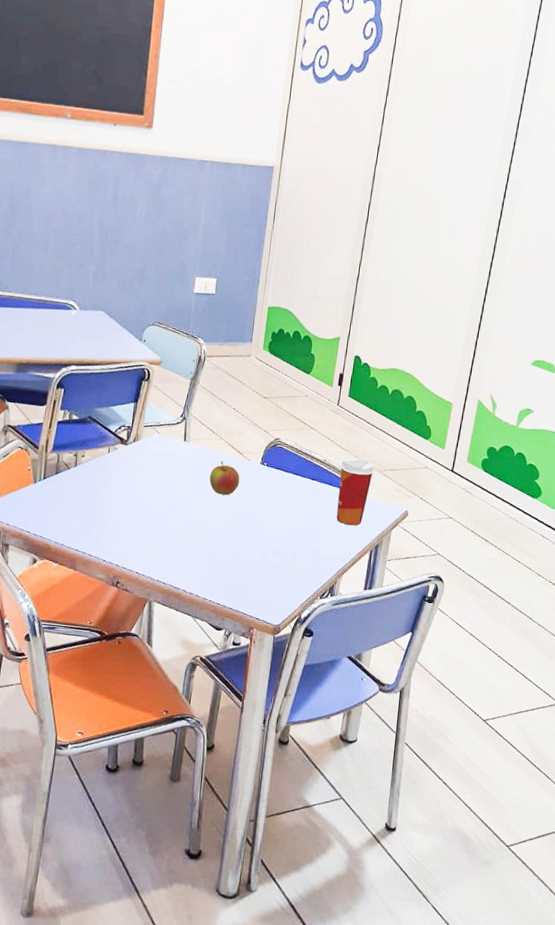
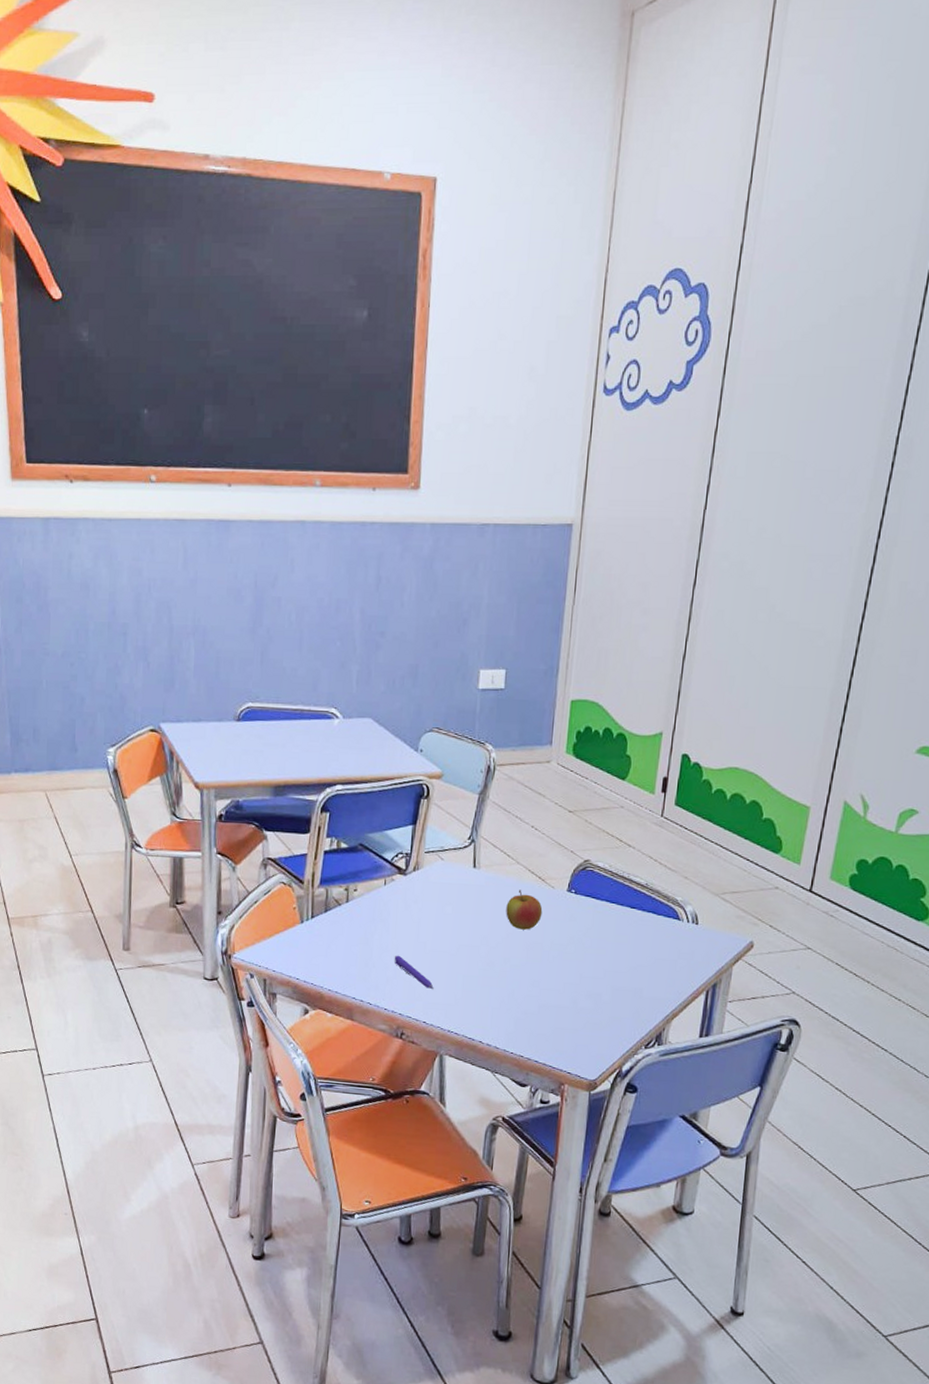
pen: none [113,513,147,545] -> present [394,955,434,990]
paper cup: present [336,457,375,526] -> none [663,879,710,962]

